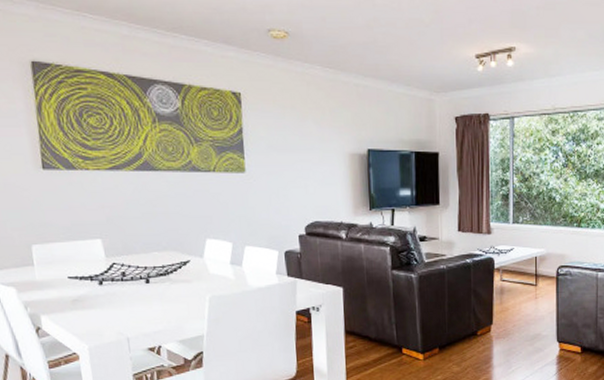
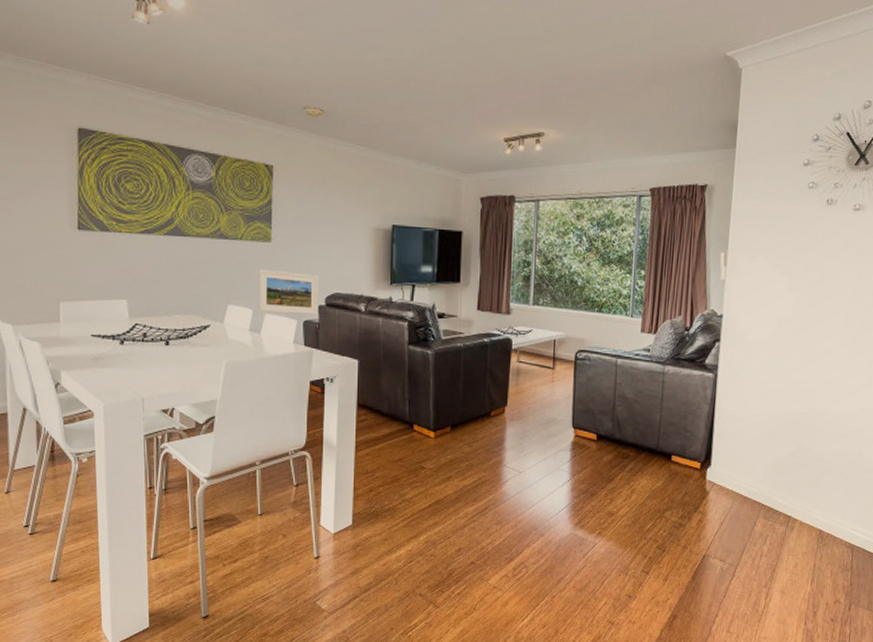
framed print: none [234,201,299,245] -> present [258,269,318,316]

